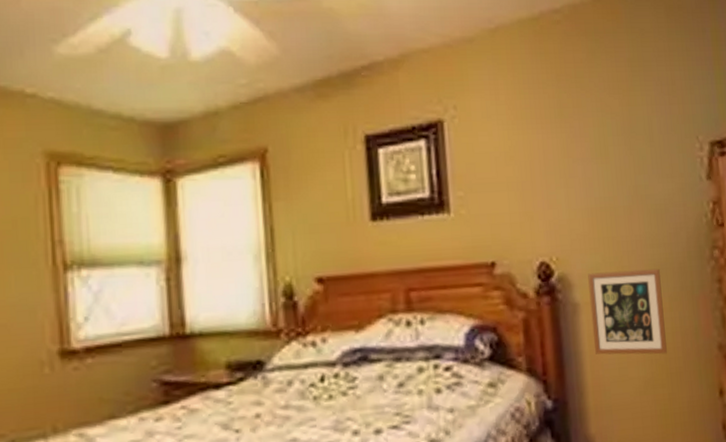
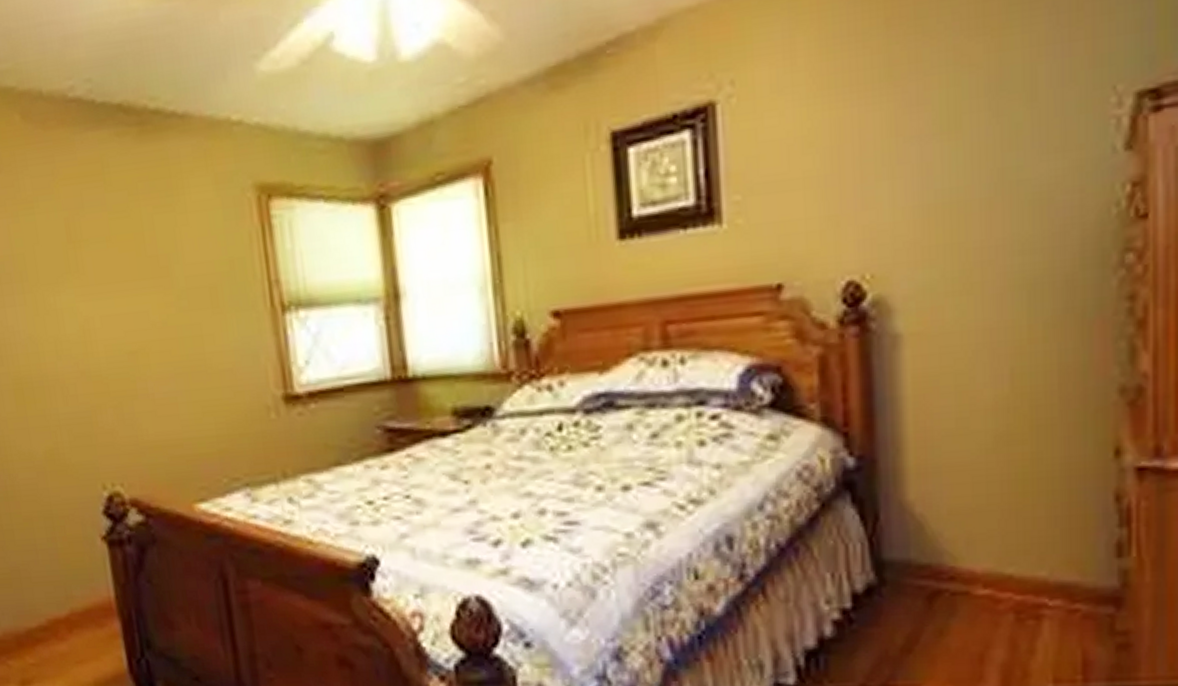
picture frame: present [588,268,668,355] -> none [917,283,1035,401]

